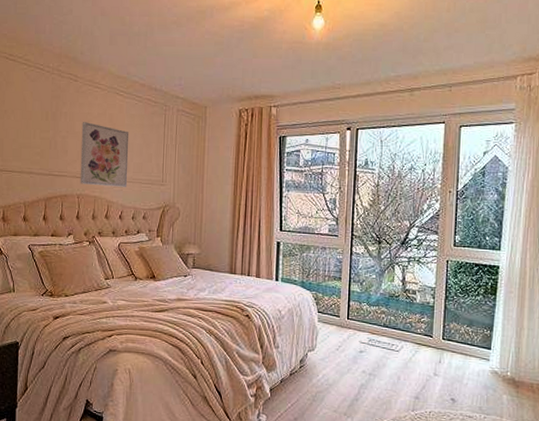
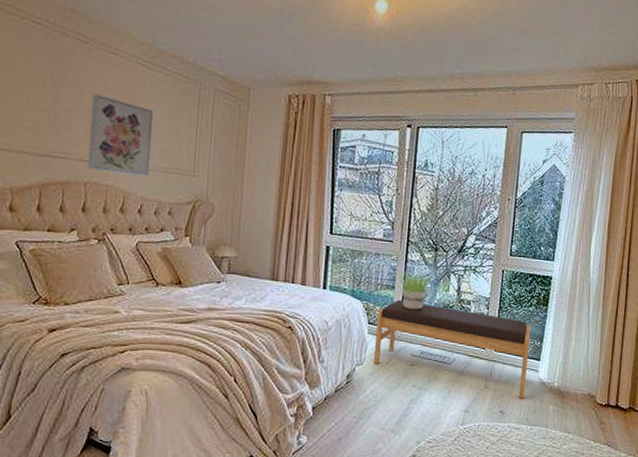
bench: none [324,290,480,388] -> present [373,299,532,399]
potted plant: none [342,262,378,300] -> present [396,270,434,310]

